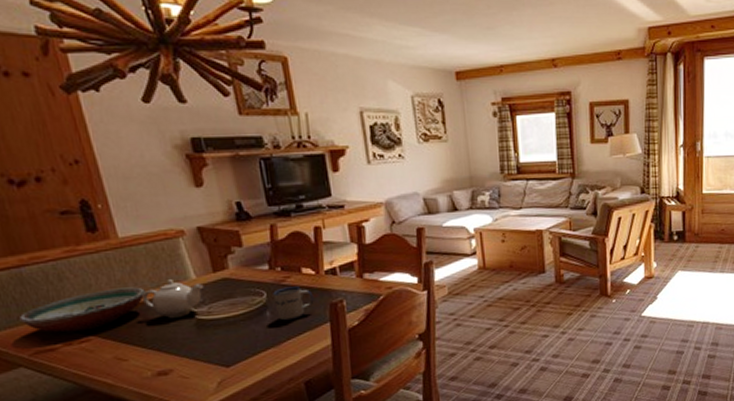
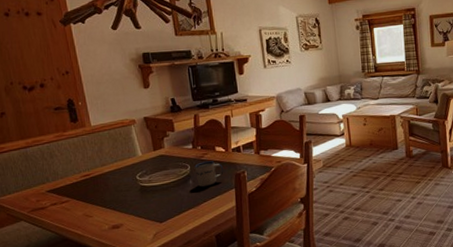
decorative bowl: present [19,287,146,333] -> none [23,162,107,196]
teapot: present [142,279,205,319] -> none [105,156,147,186]

